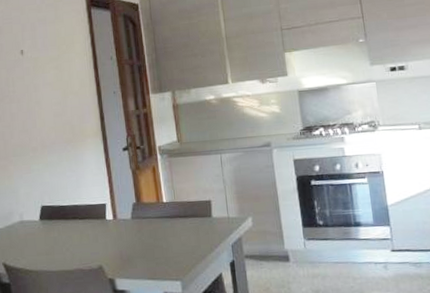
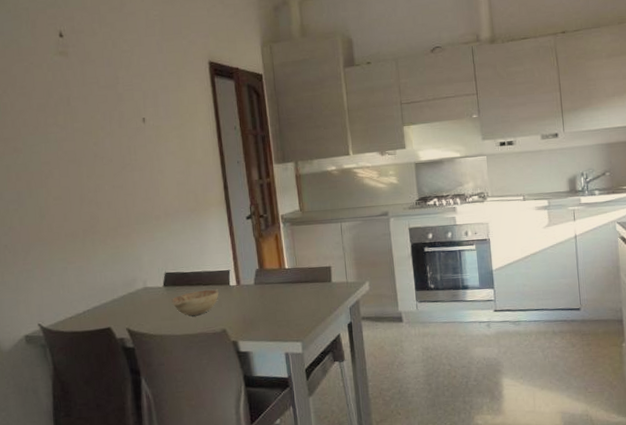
decorative bowl: none [48,223,95,251] -> present [172,289,219,316]

